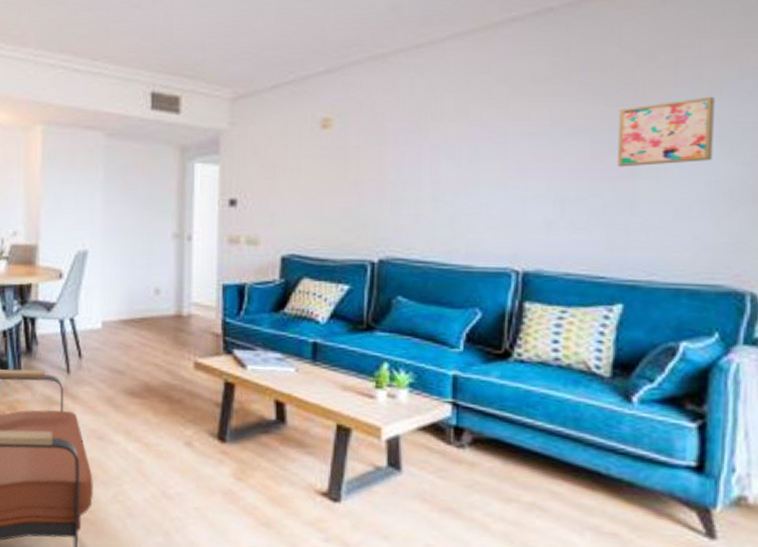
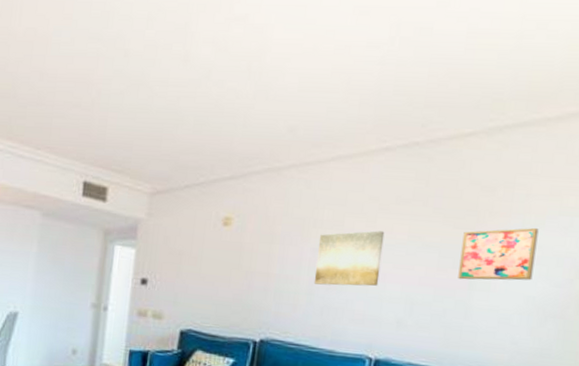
wall art: none [438,118,521,188] -> present [313,231,385,286]

